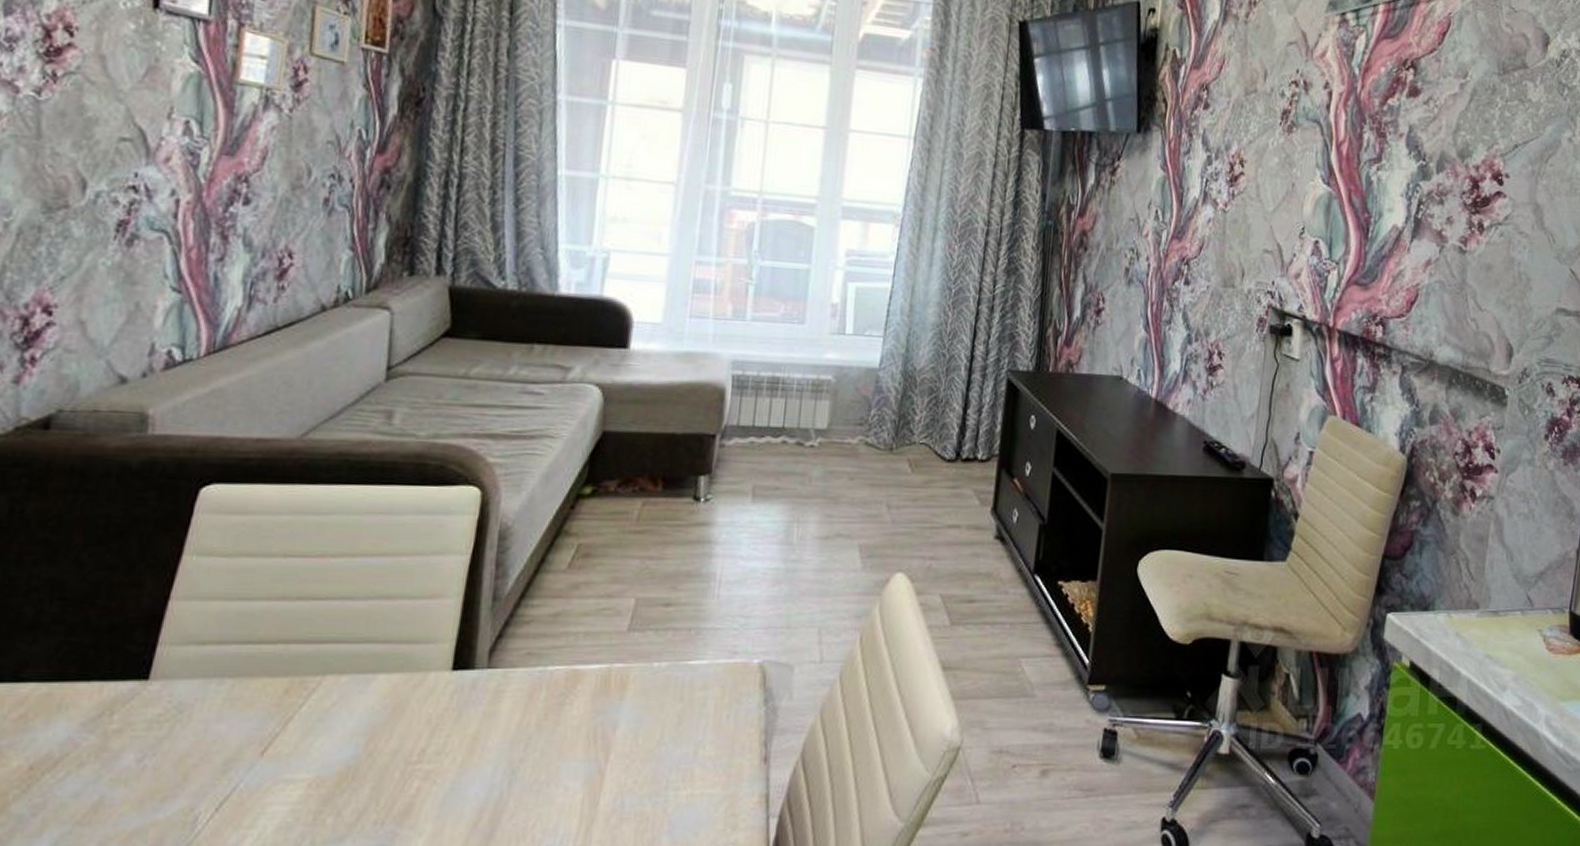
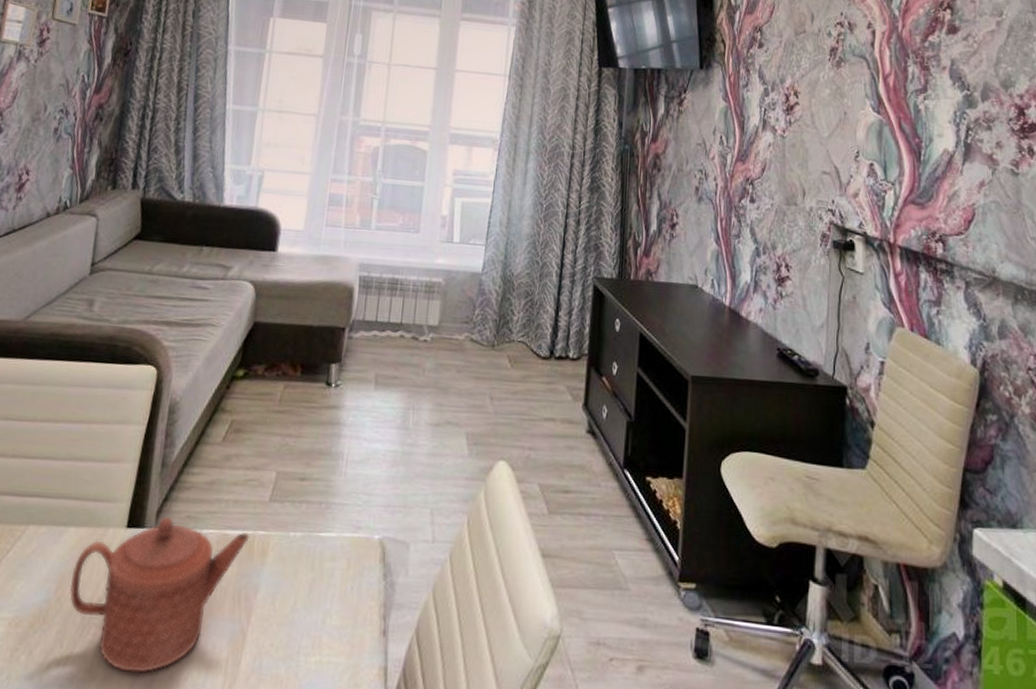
teapot: none [383,654,606,824] -> present [69,516,250,673]

